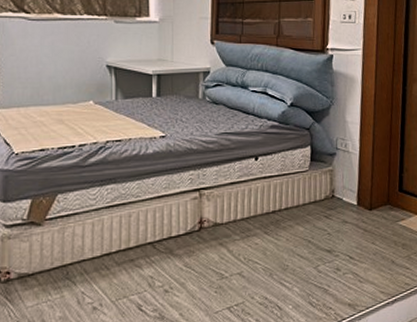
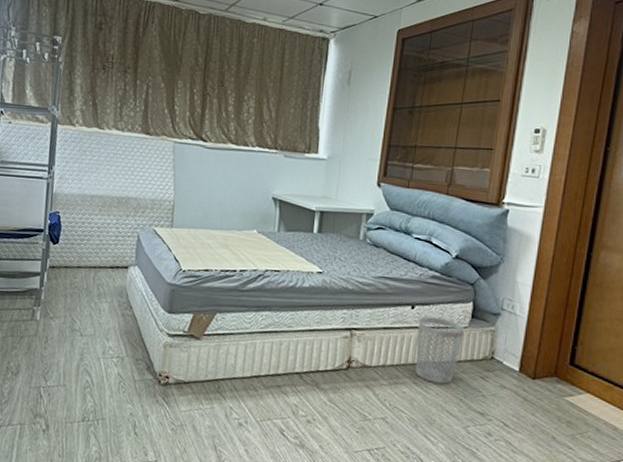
wastebasket: none [263,165,306,229] -> present [415,316,465,384]

